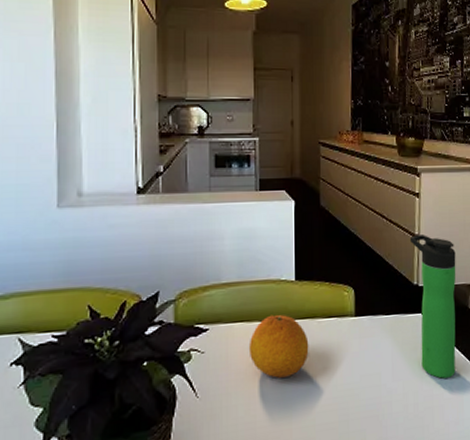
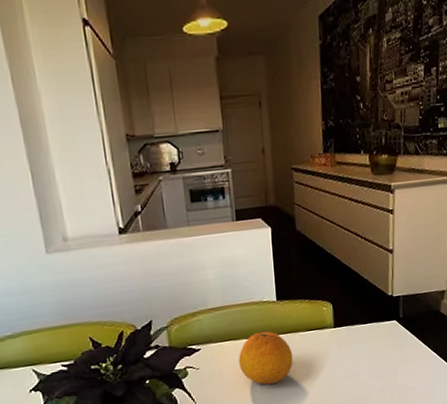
bottle: present [409,235,456,379] -> none [384,249,429,375]

